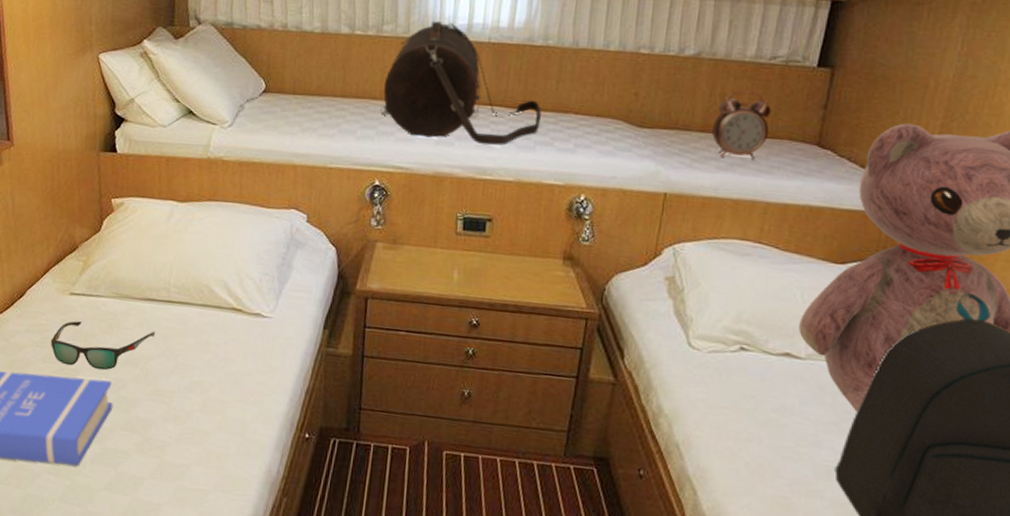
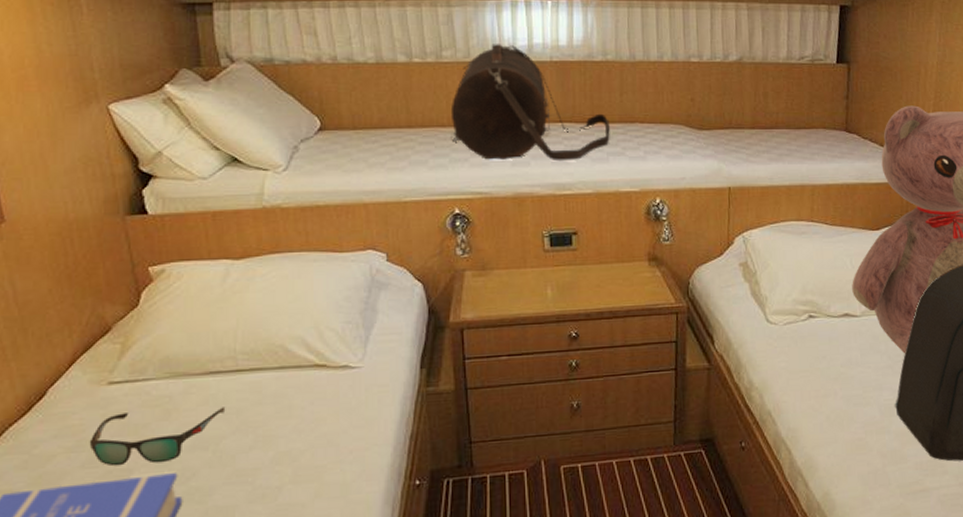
alarm clock: present [712,89,771,160] -> none [761,88,807,150]

